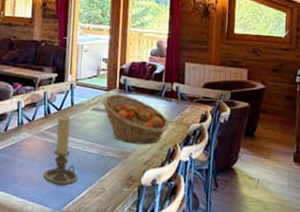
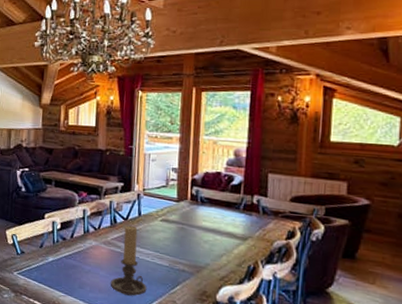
fruit basket: present [101,93,169,145] -> none [171,205,248,260]

